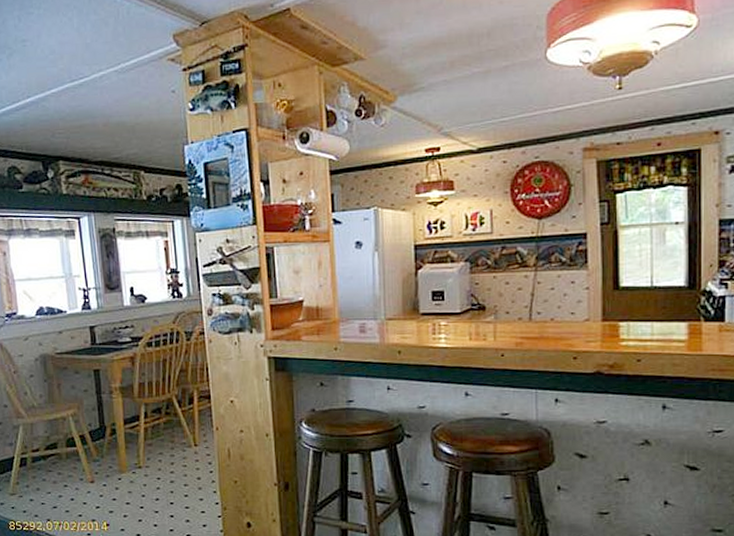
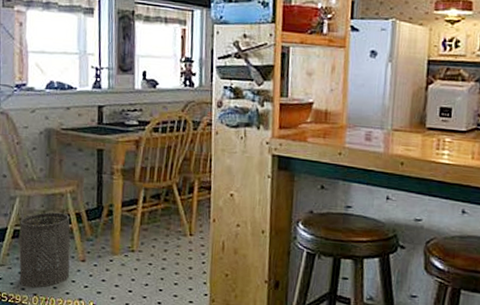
trash can: none [25,436,81,514] -> present [19,212,70,288]

